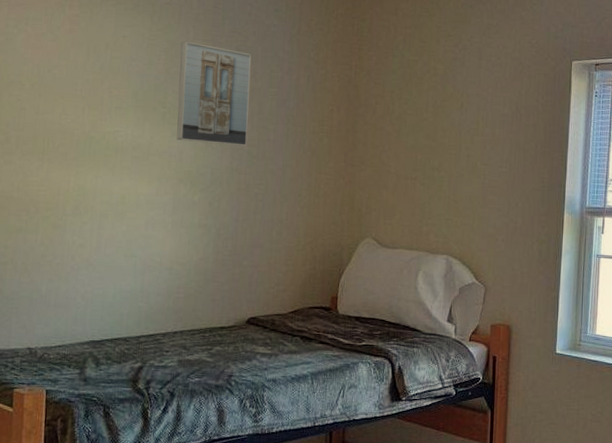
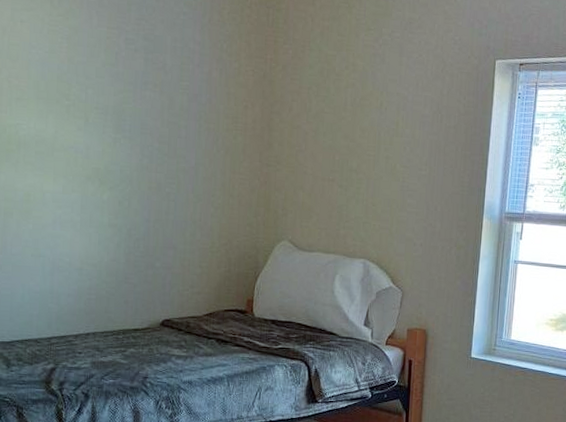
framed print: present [176,42,252,147] -> none [82,28,161,143]

